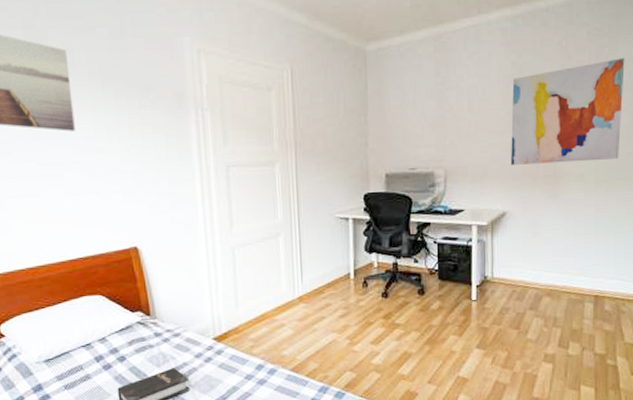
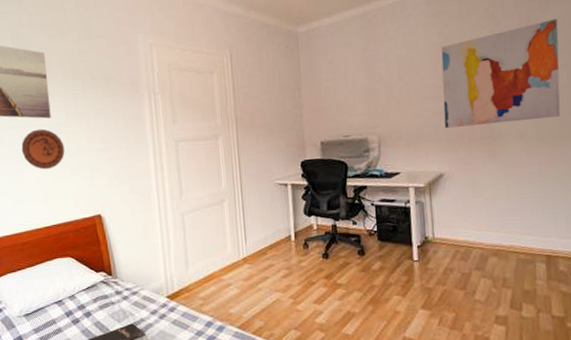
decorative plate: none [37,143,93,193] -> present [21,129,65,170]

